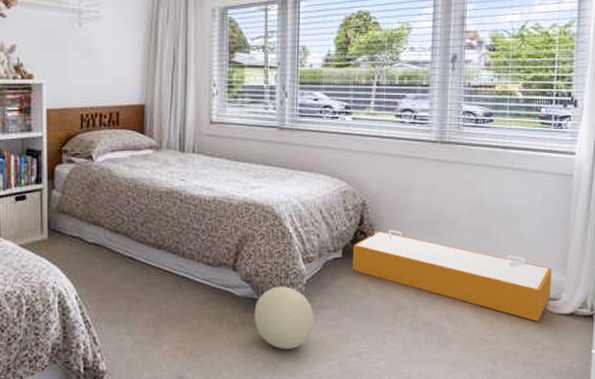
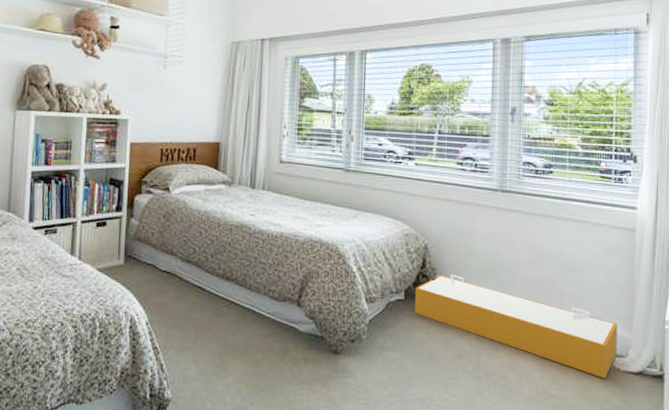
ball: present [254,286,315,349] -> none [316,325,377,390]

